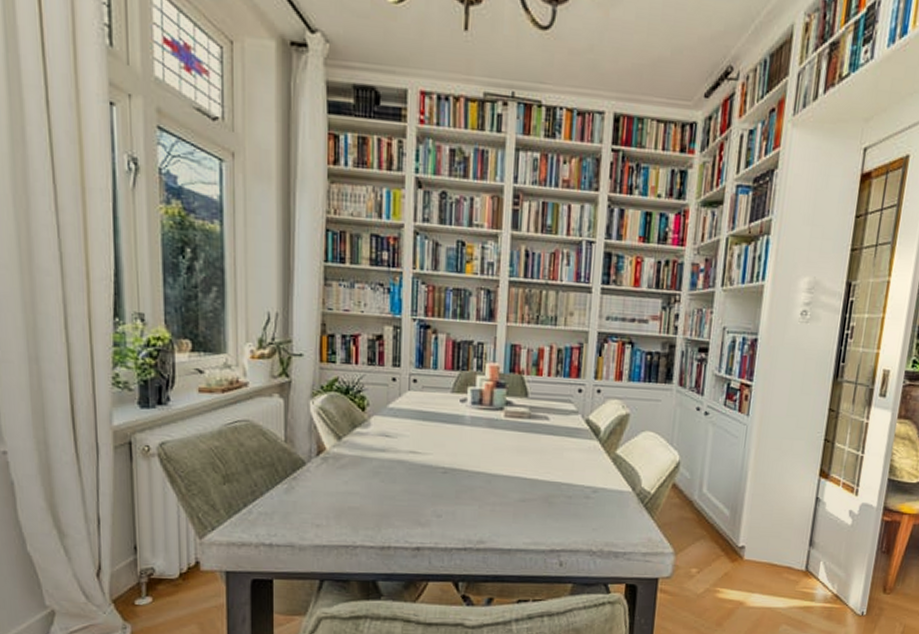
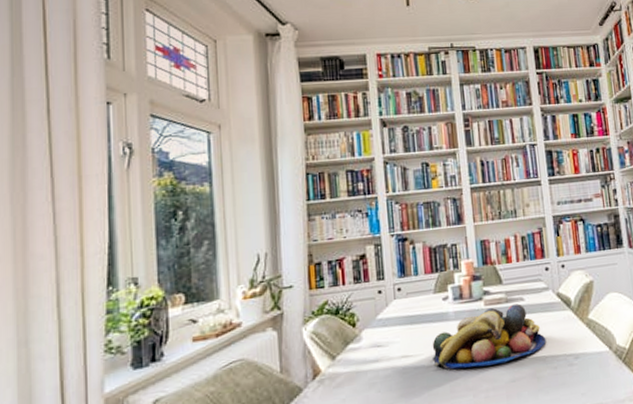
fruit bowl: none [440,420,566,481] -> present [431,304,547,370]

